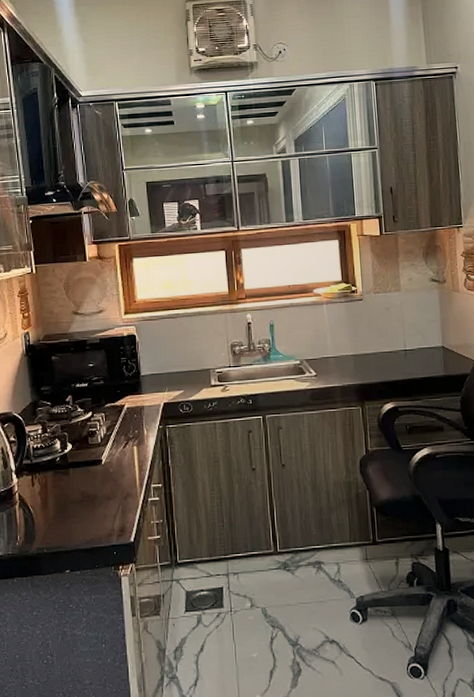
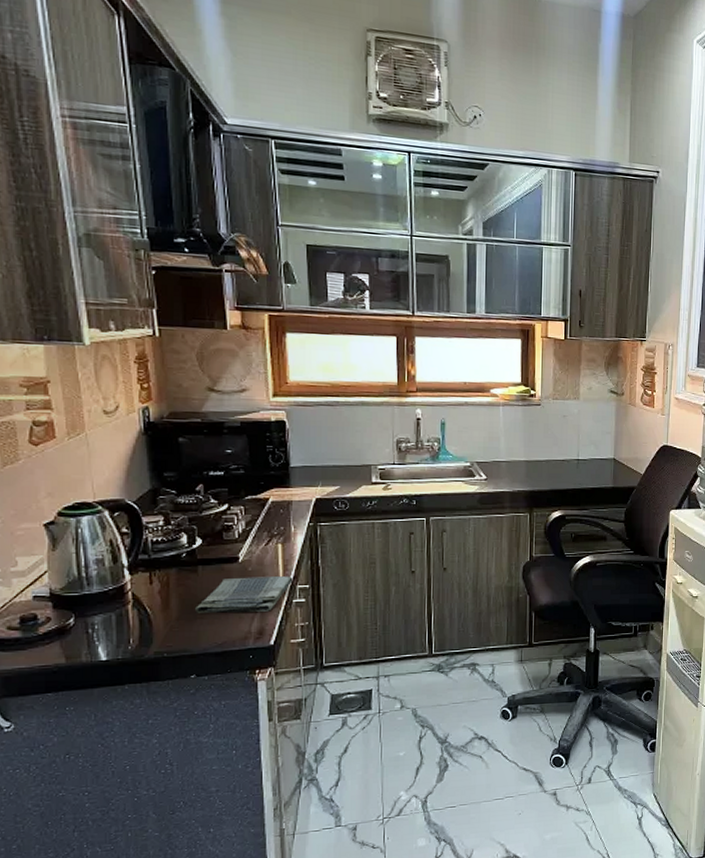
dish towel: none [68,476,148,512] -> present [196,576,293,613]

